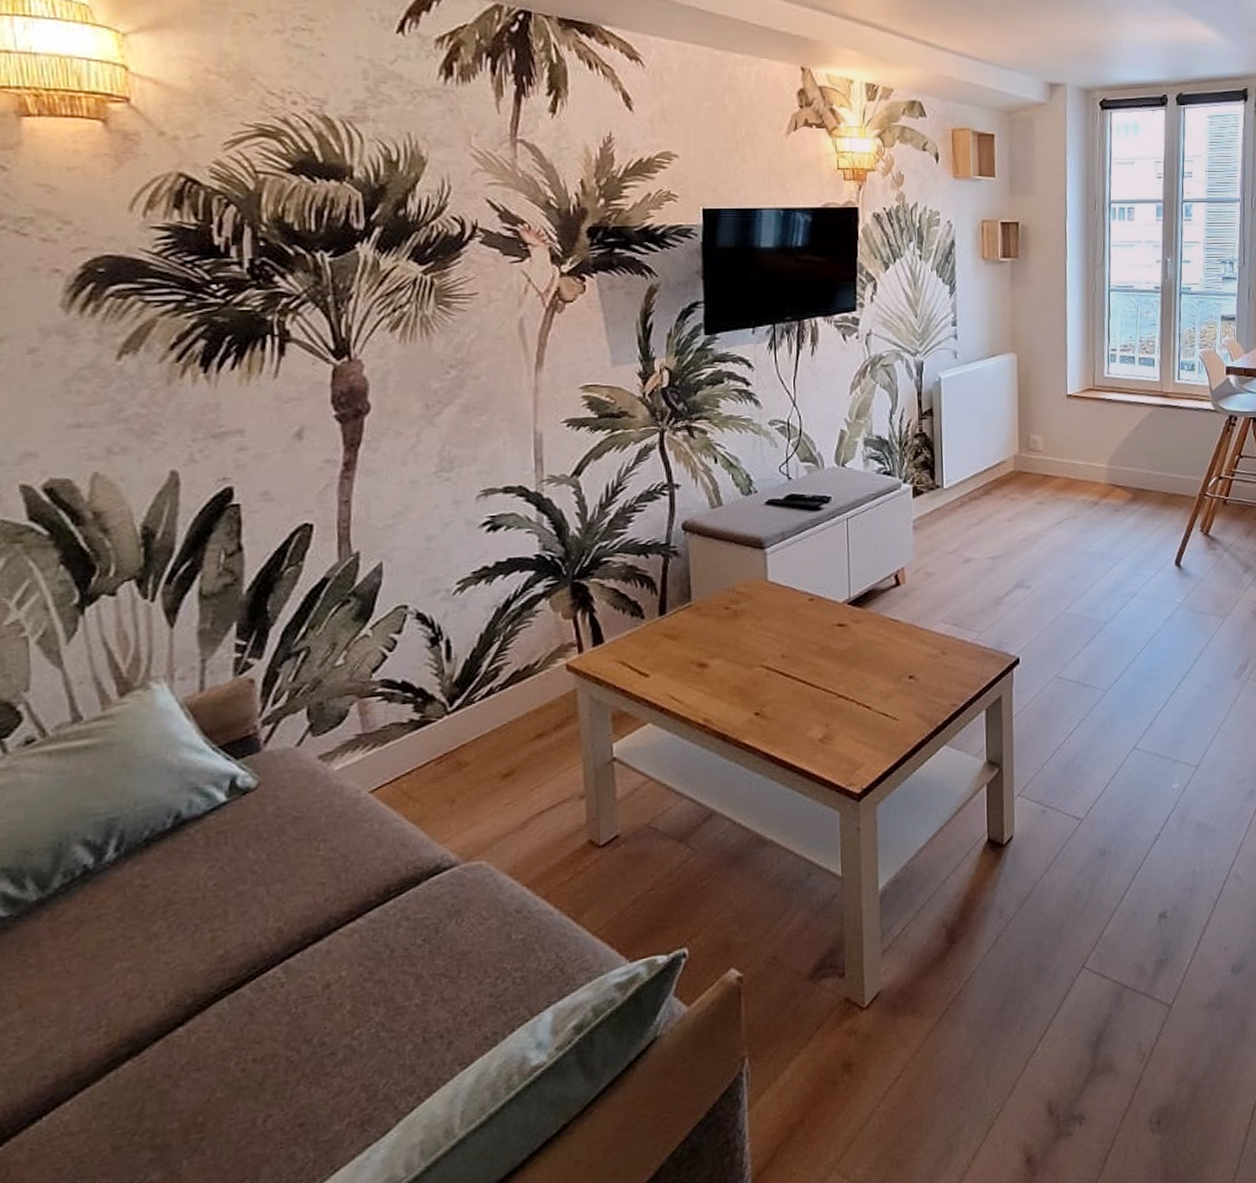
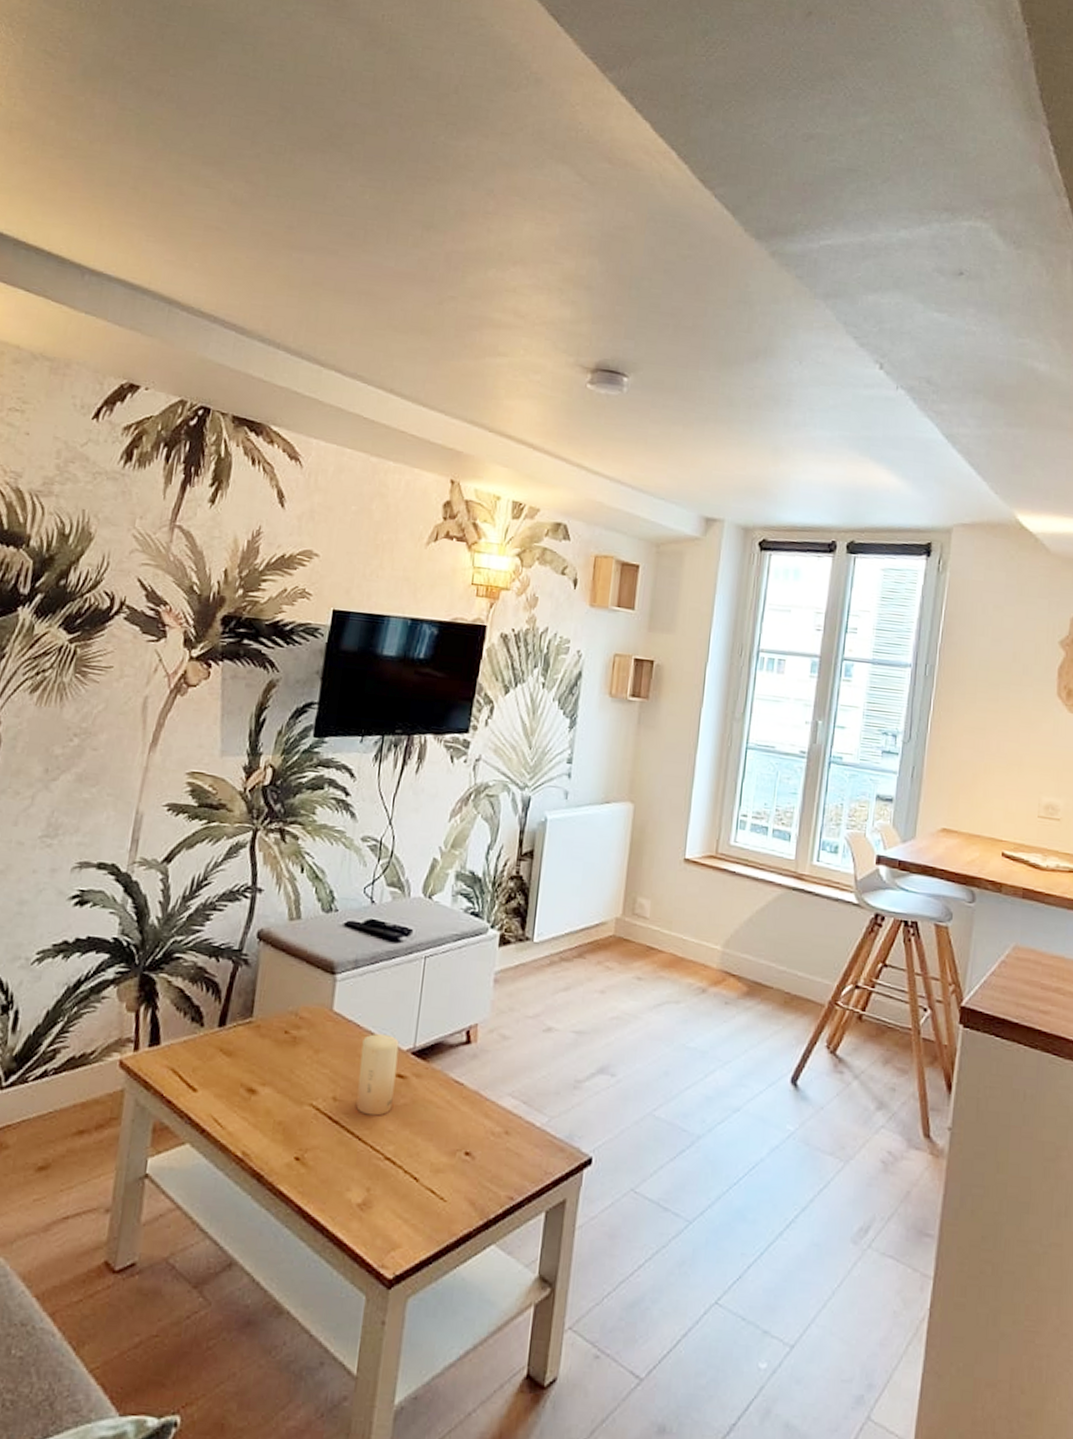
candle: none [800,592,837,664] -> present [356,1034,400,1116]

